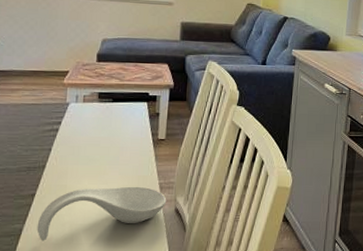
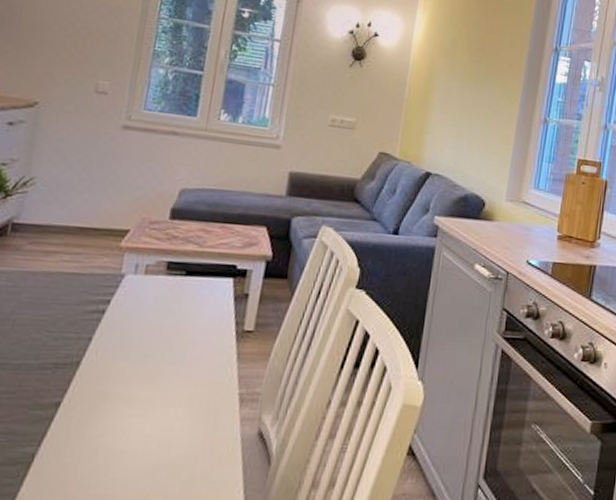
spoon rest: present [37,186,167,241] -> none [56,396,248,474]

